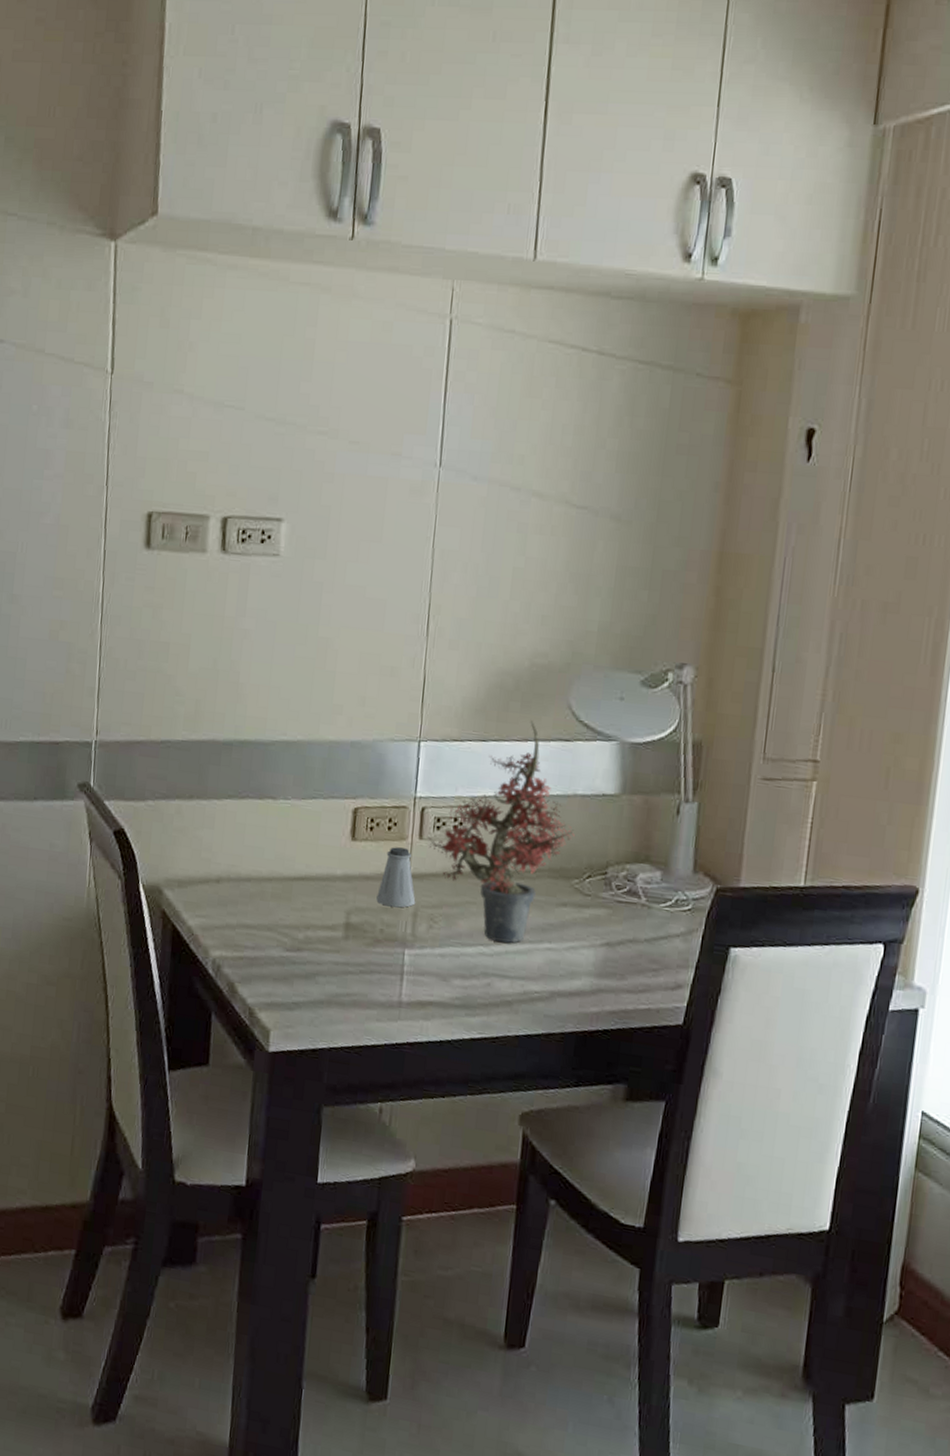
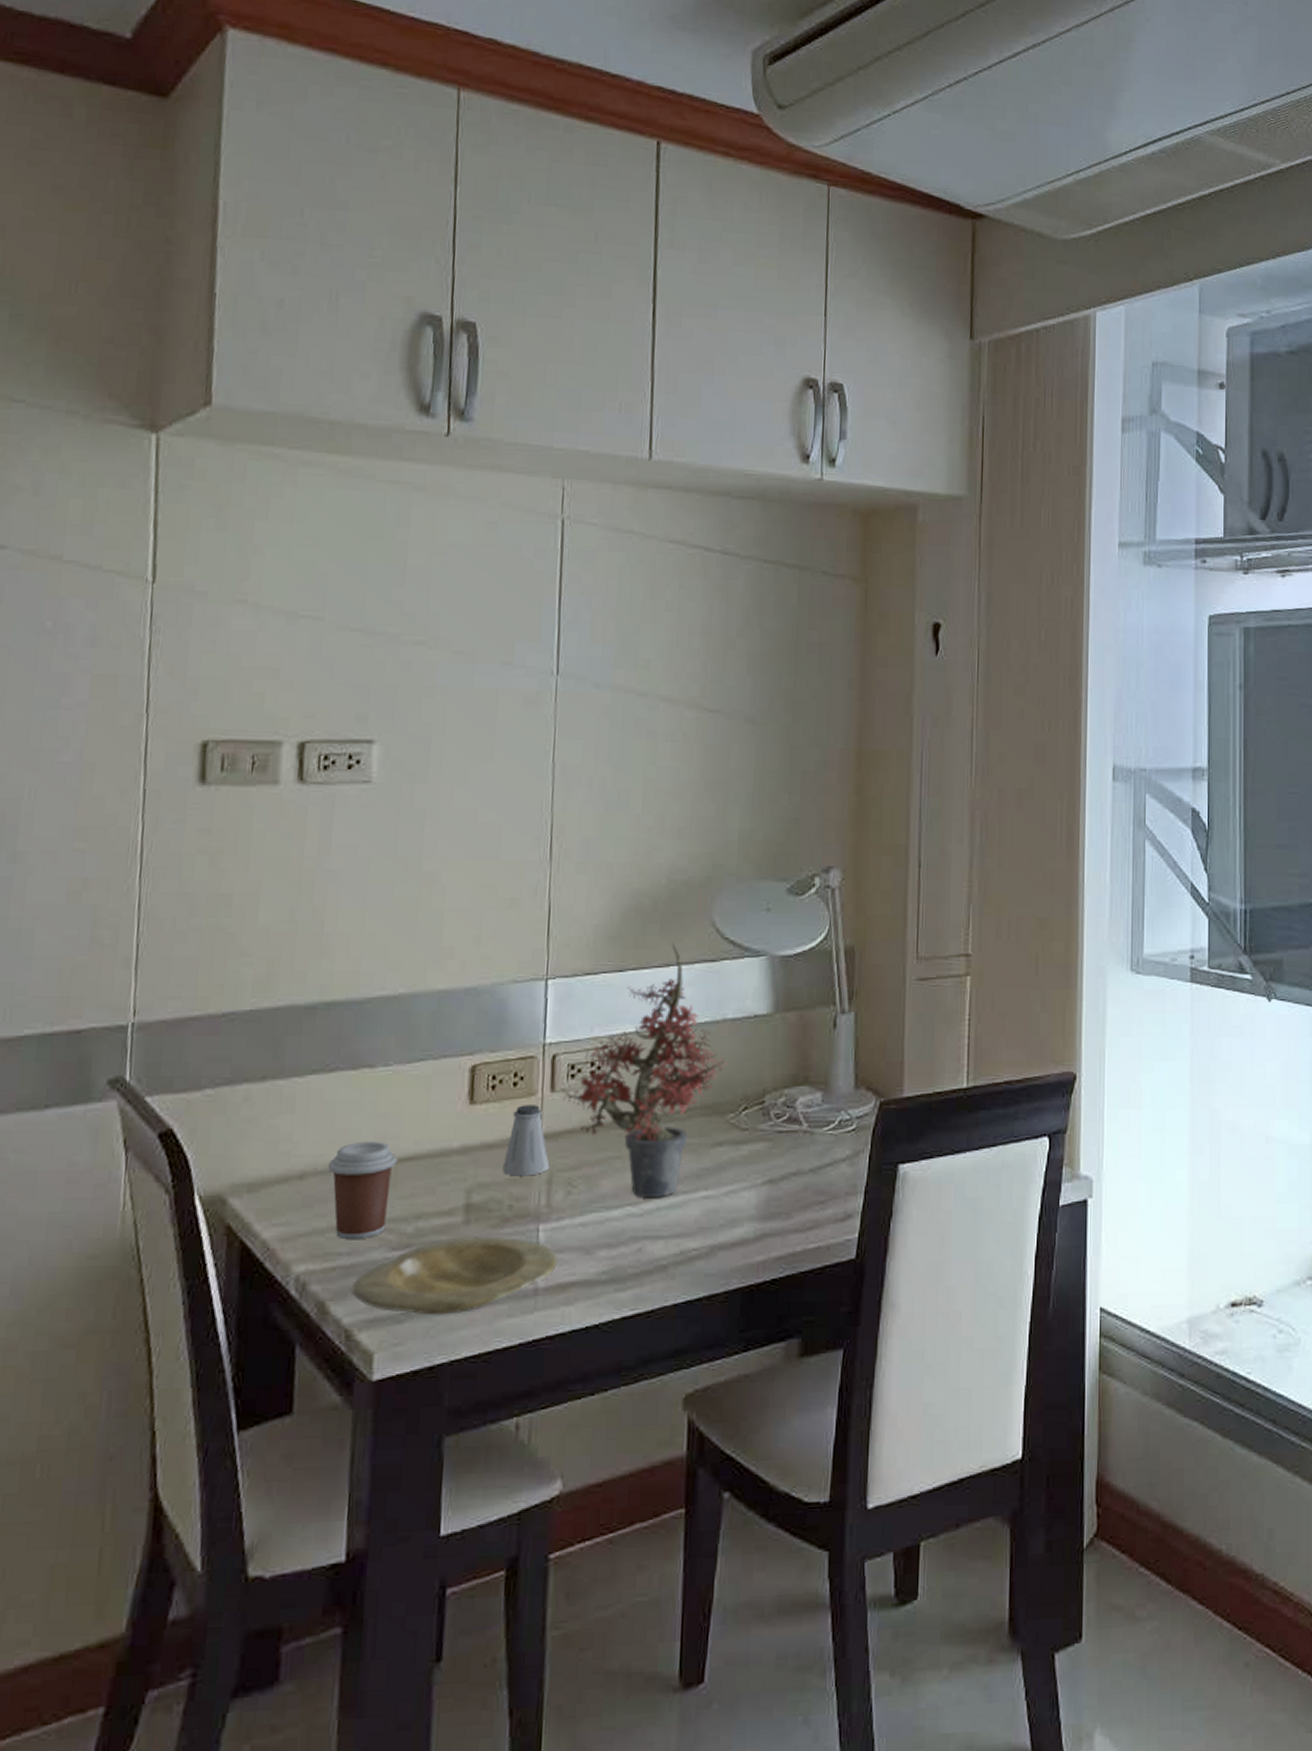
coffee cup: none [238,859,293,938] -> present [327,1142,397,1240]
plate: none [254,949,420,1011] -> present [351,1236,559,1316]

